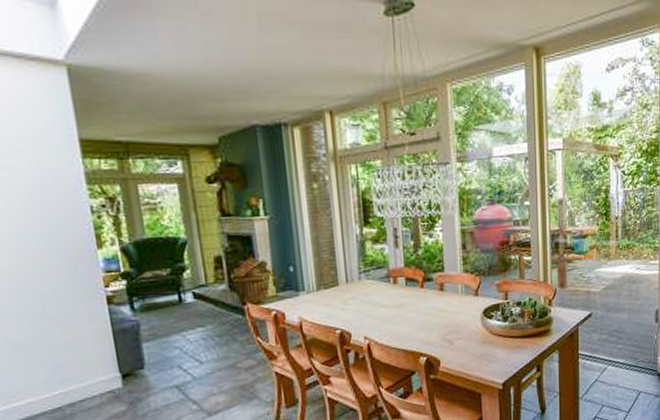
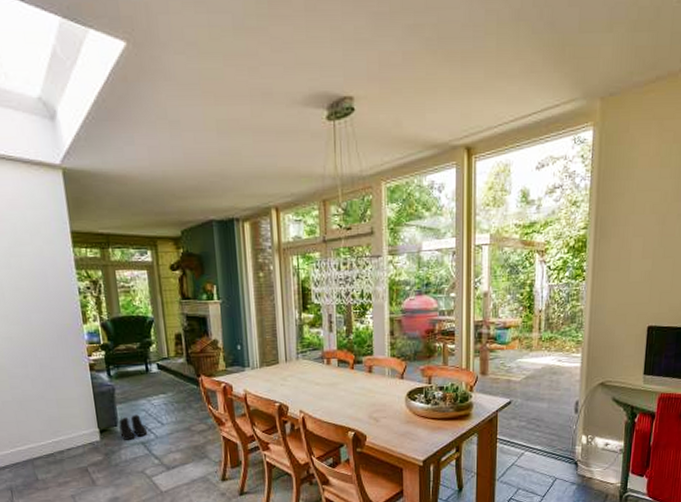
boots: none [146,353,182,385] -> present [119,414,147,440]

